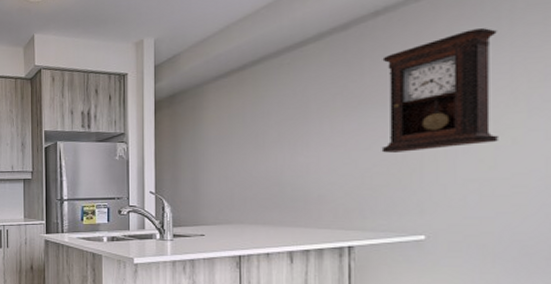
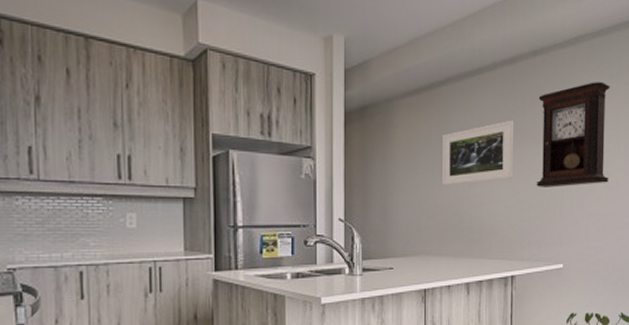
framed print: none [257,86,349,157] -> present [441,120,514,185]

